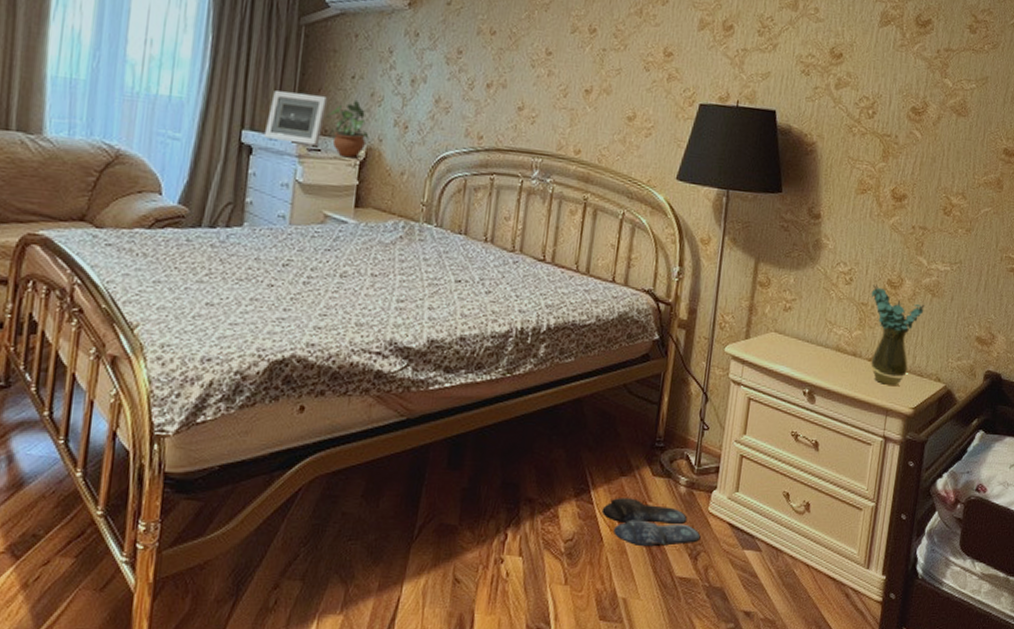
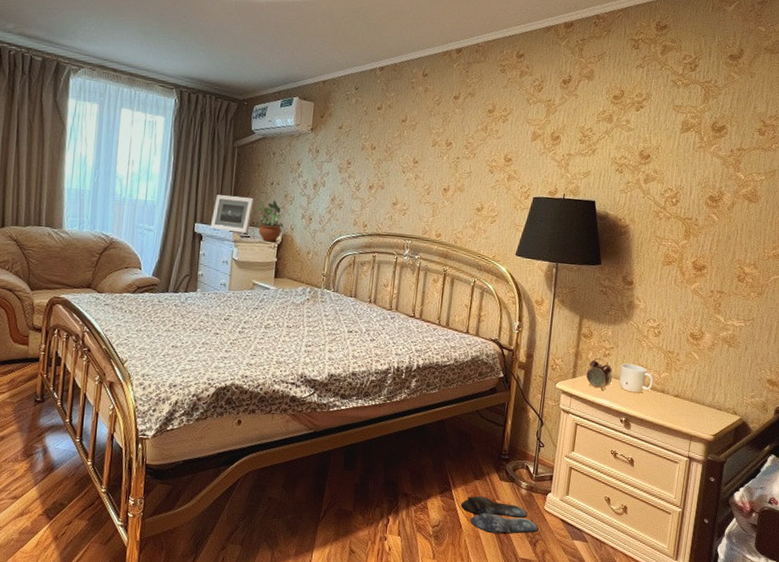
alarm clock: none [762,313,795,355] -> present [586,358,613,391]
mug: none [801,319,844,357] -> present [619,363,654,393]
vase: present [870,285,925,387] -> none [676,337,722,418]

